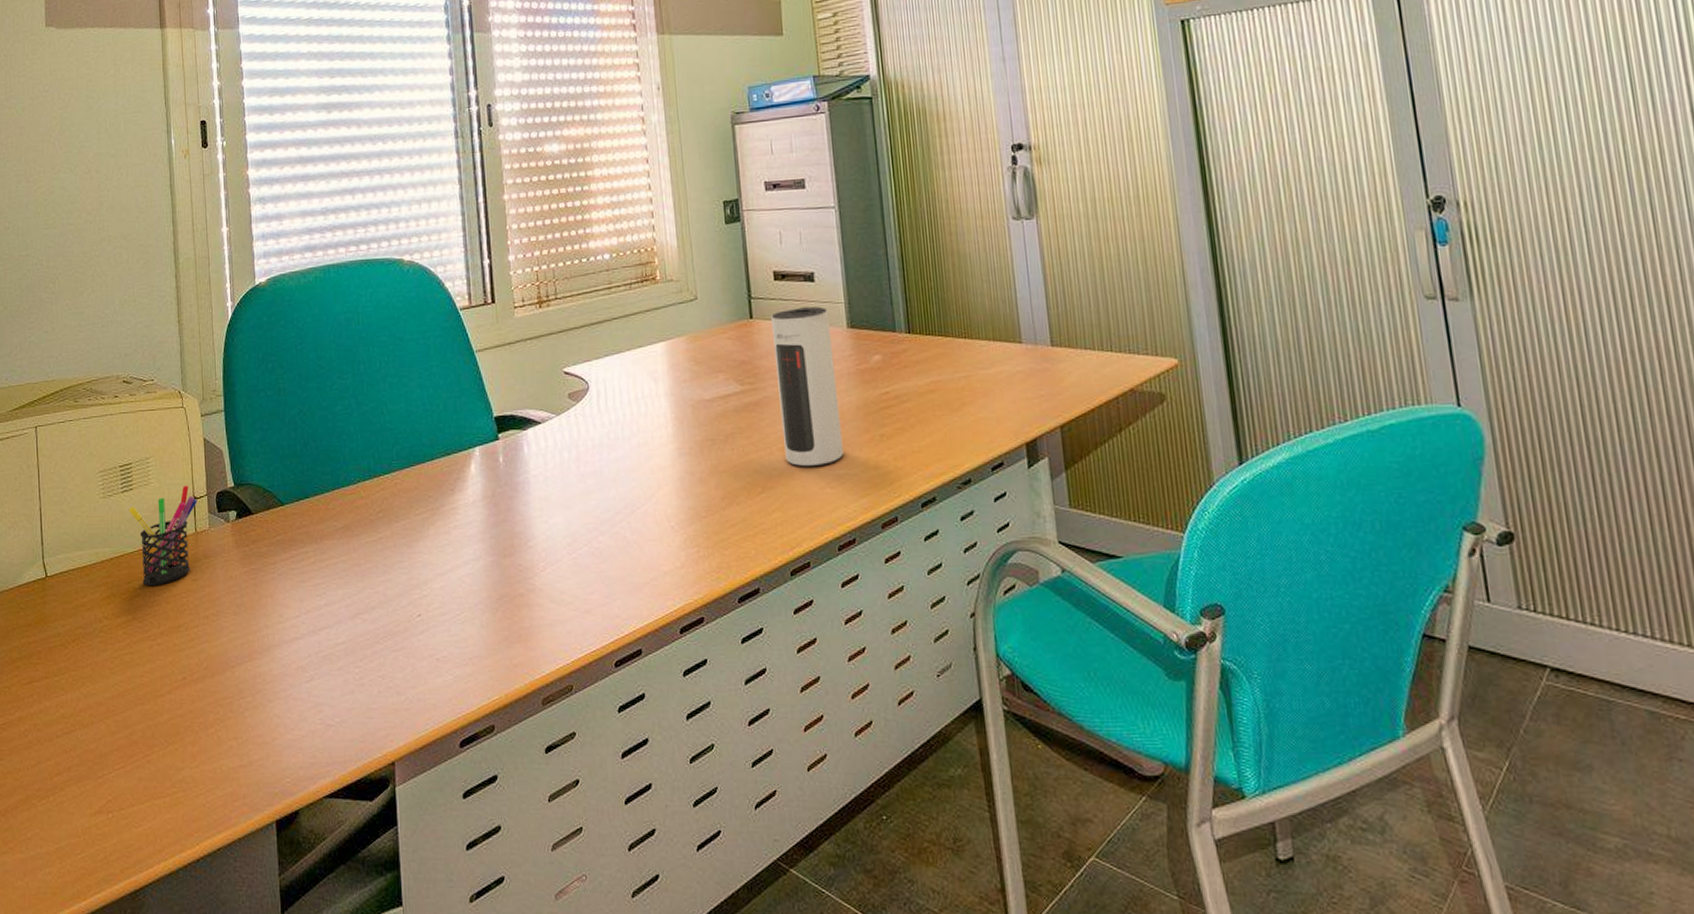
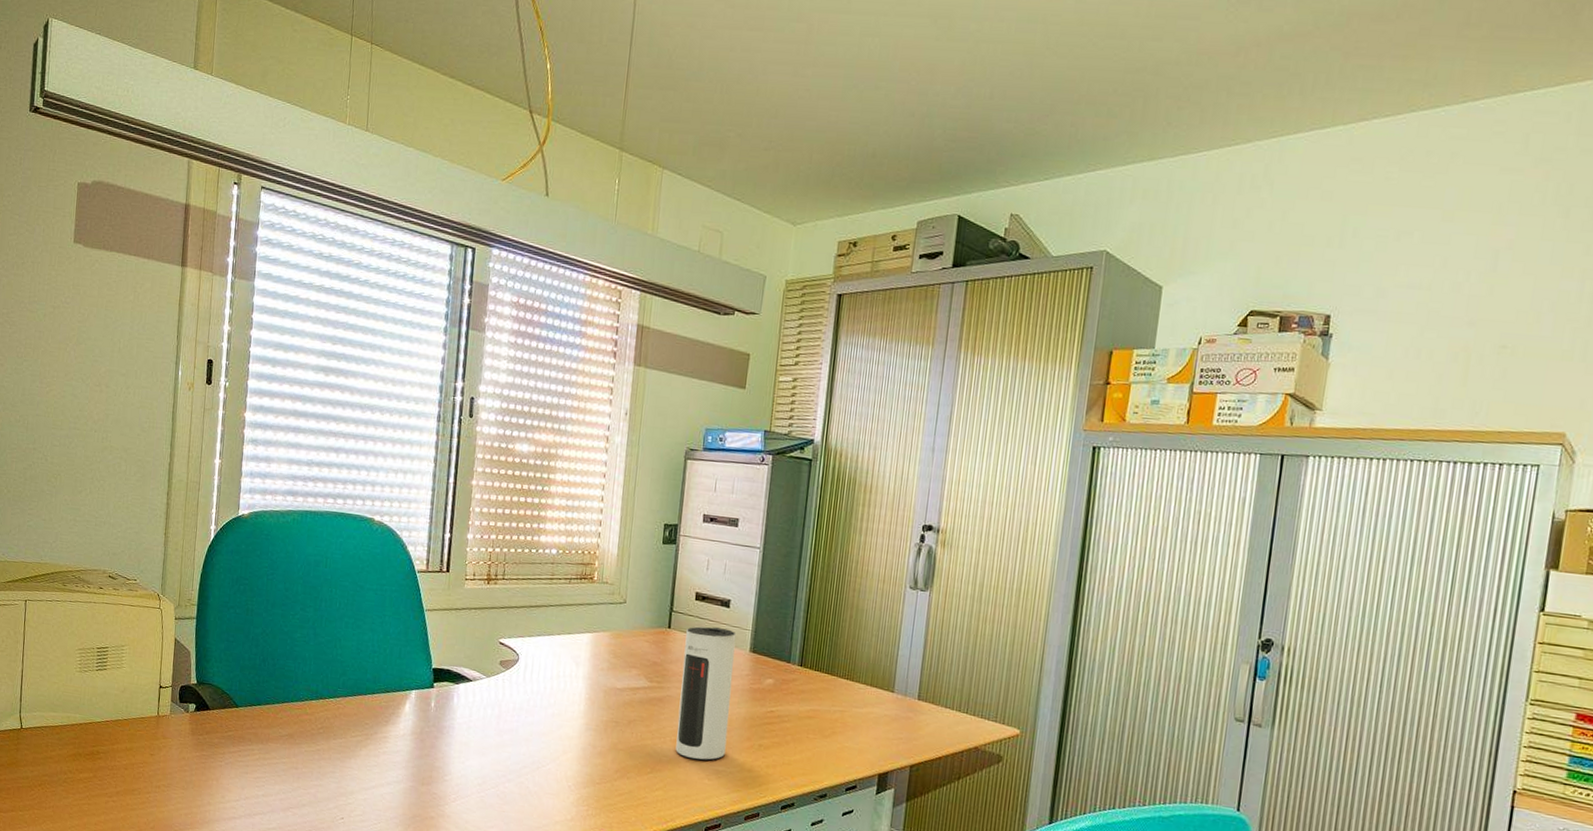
pen holder: present [128,485,198,585] -> none [100,674,163,754]

